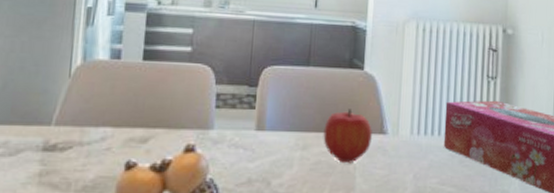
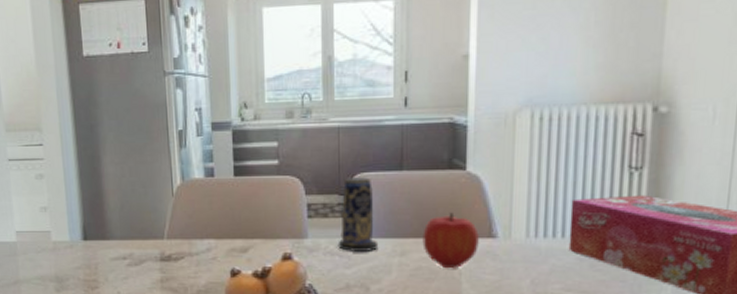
candle: none [244,69,283,144] -> present [339,176,379,251]

